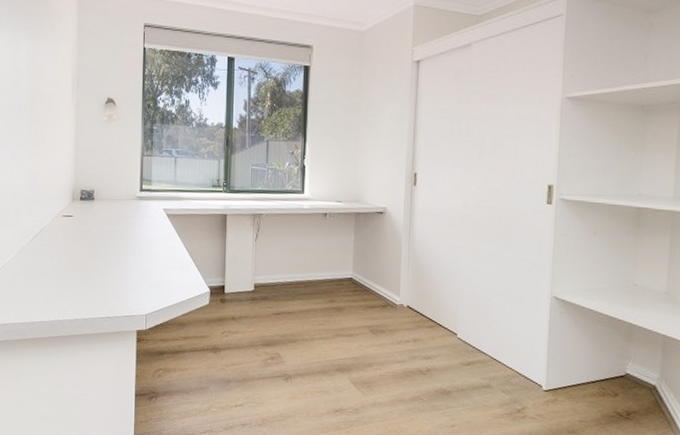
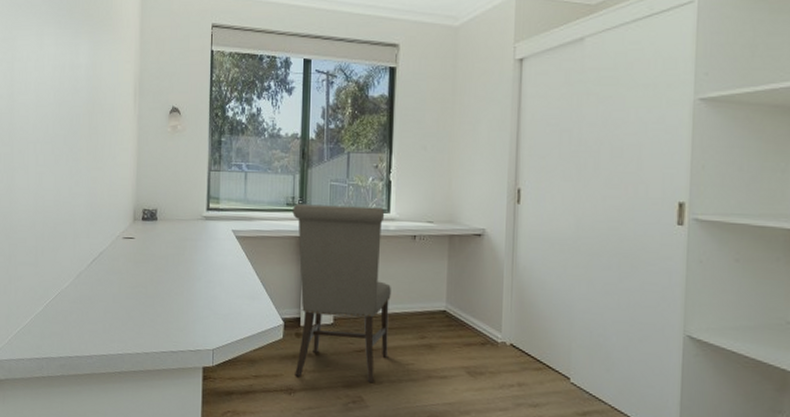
chair: none [218,185,305,342] -> present [292,204,391,383]

